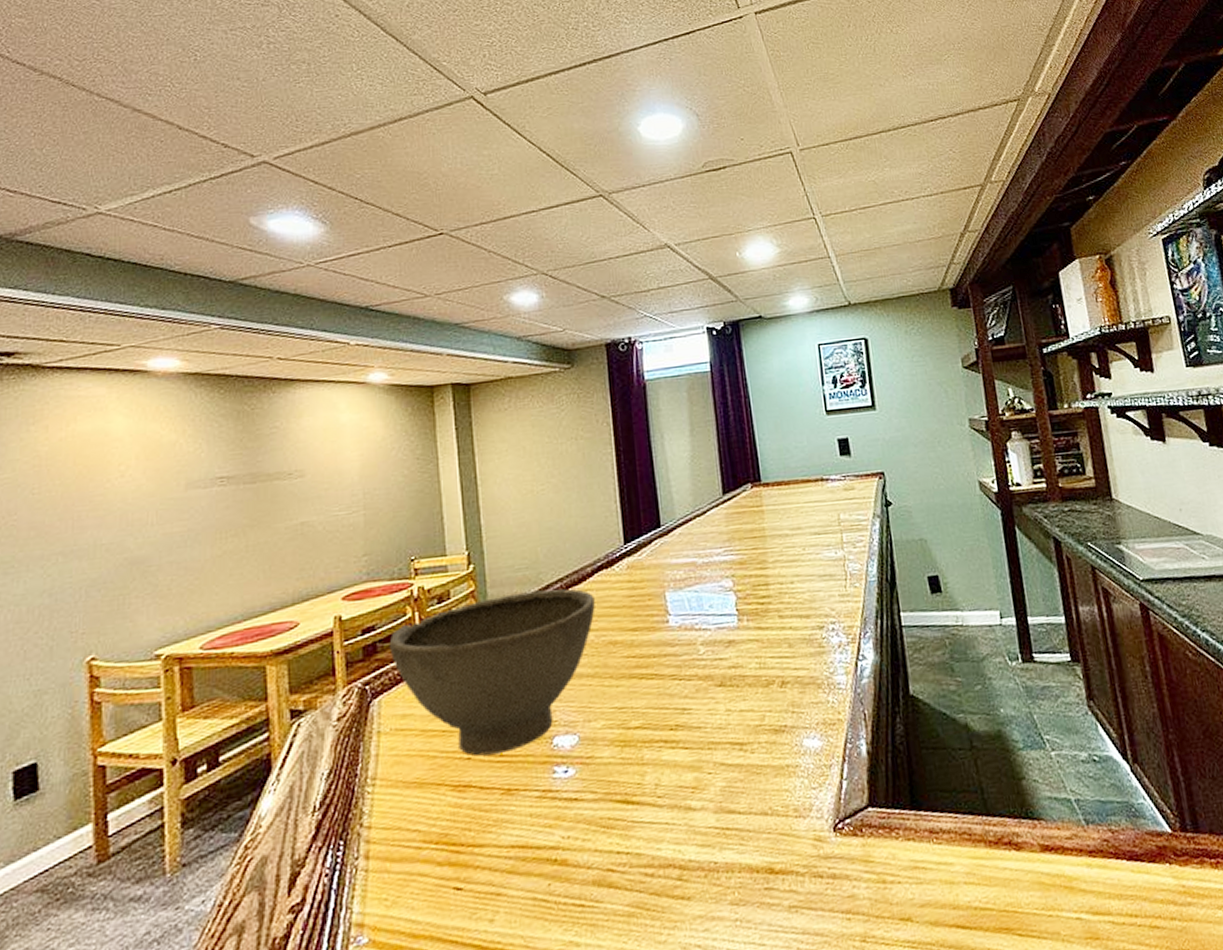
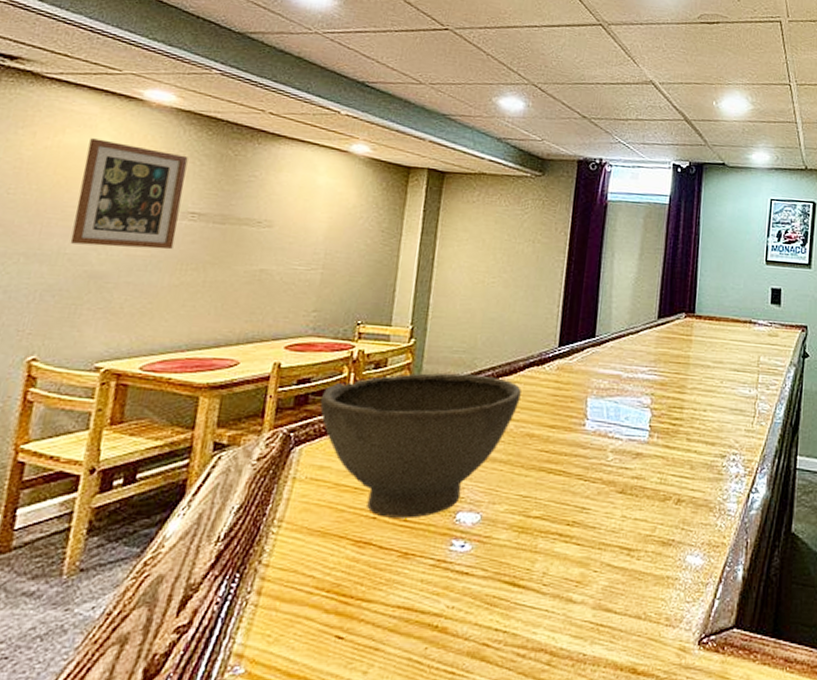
wall art: none [102,419,208,533] -> present [70,138,188,250]

